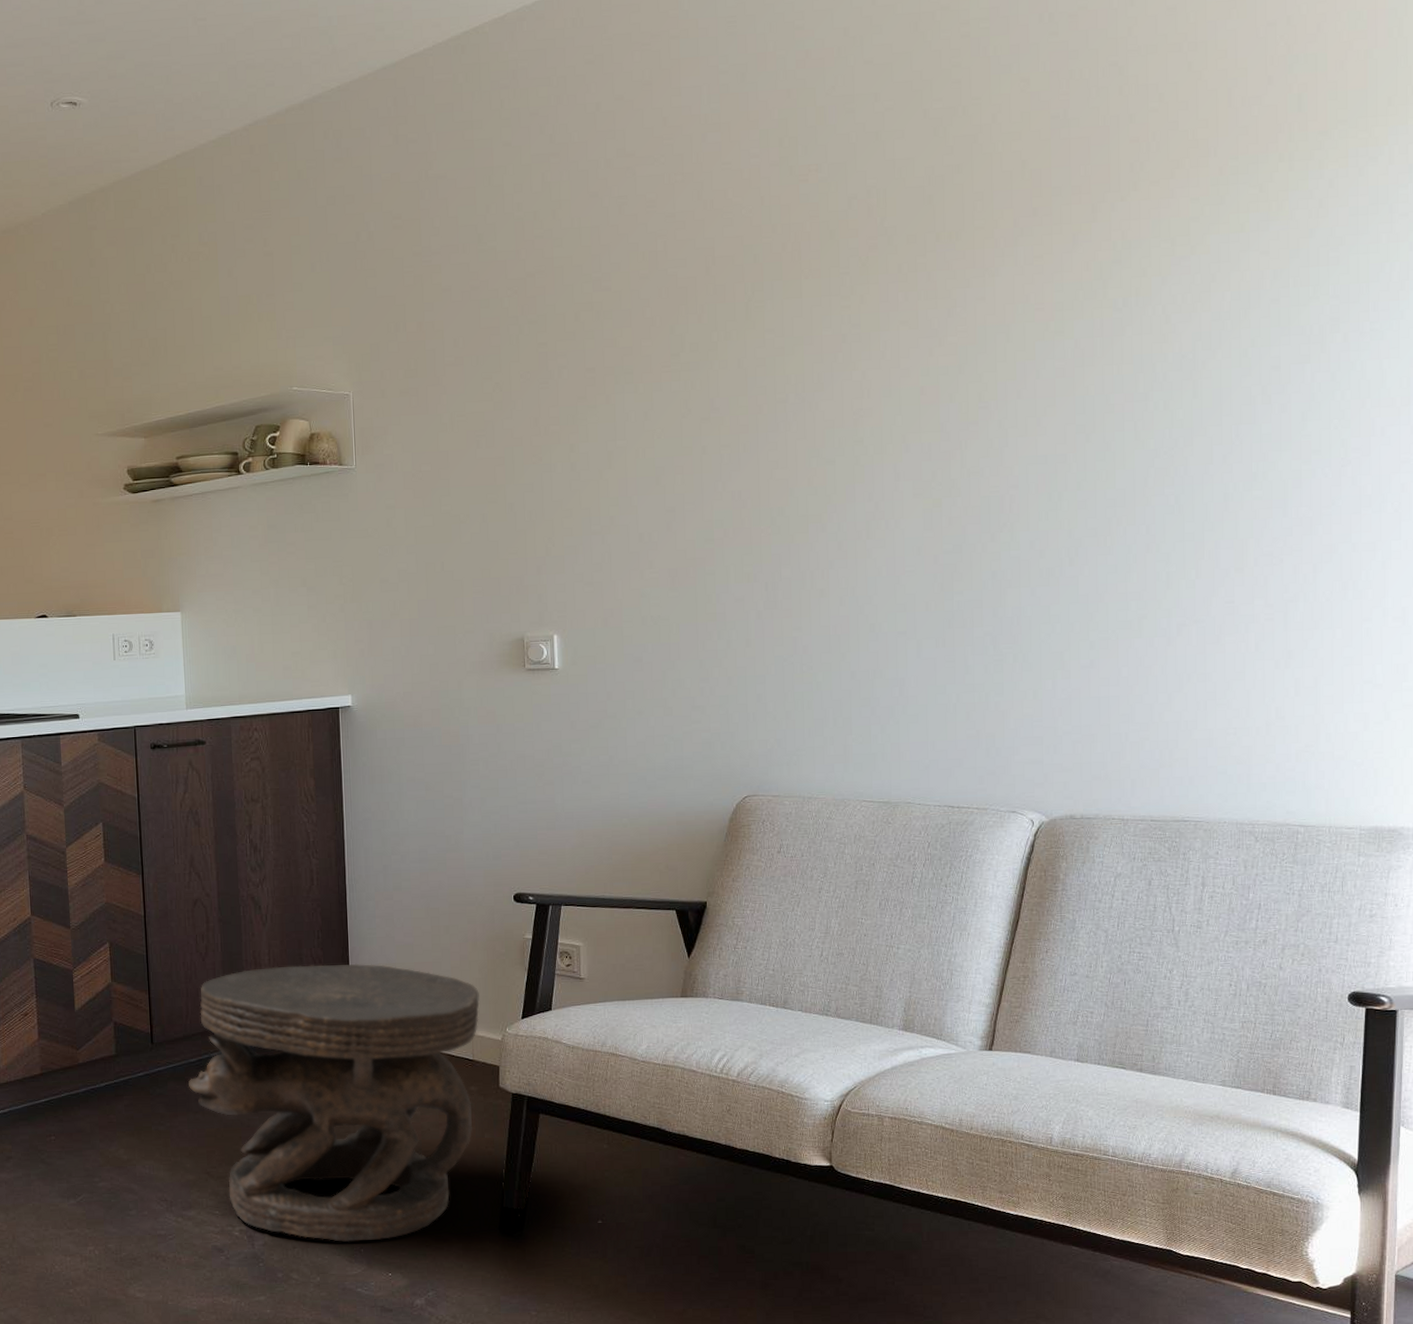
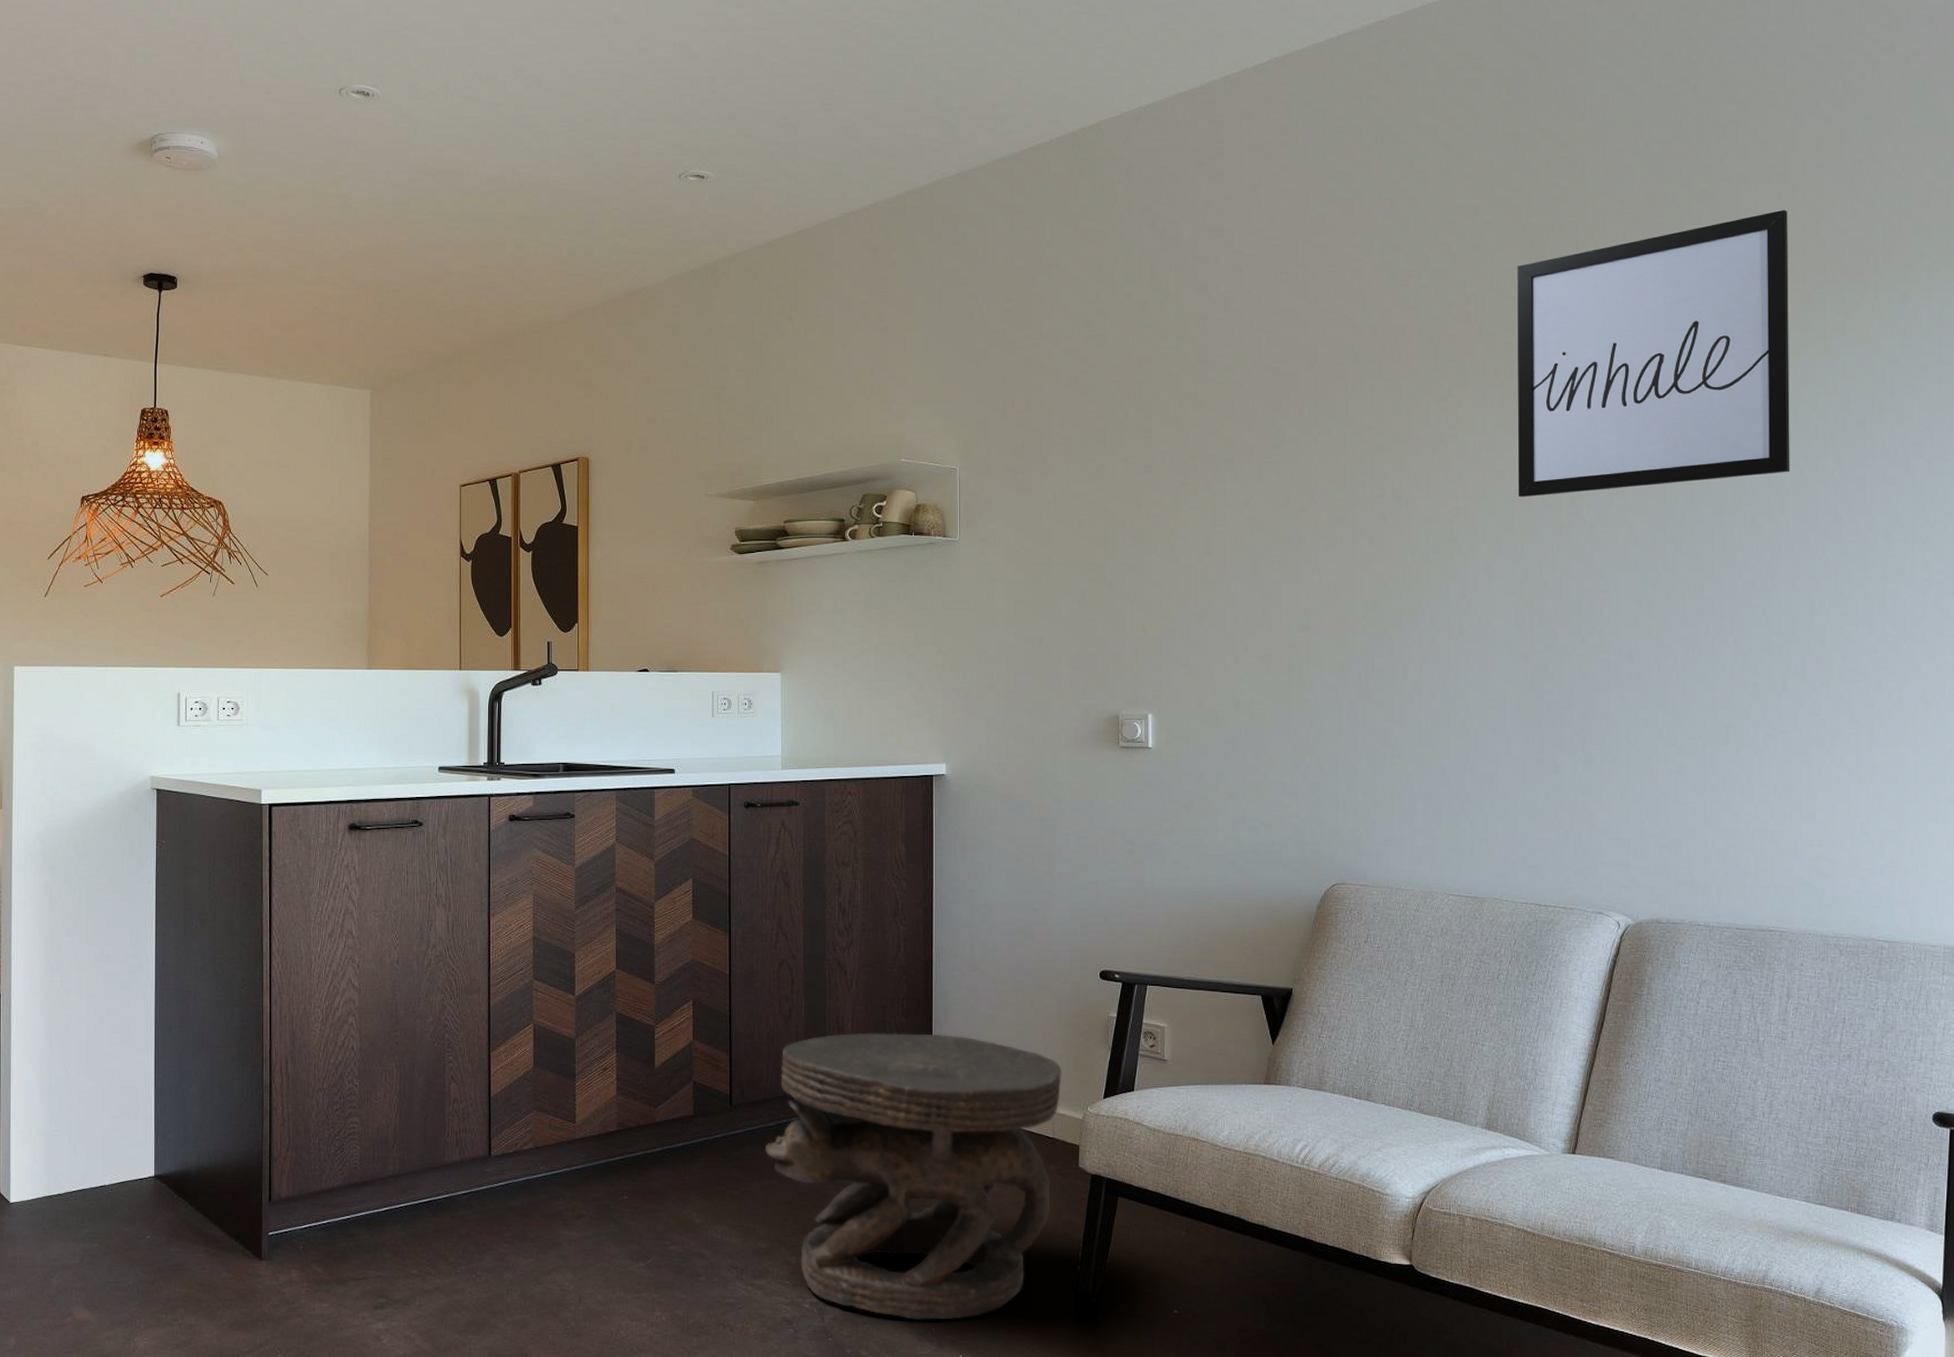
wall art: none [919,79,1203,395] -> present [1517,209,1790,498]

